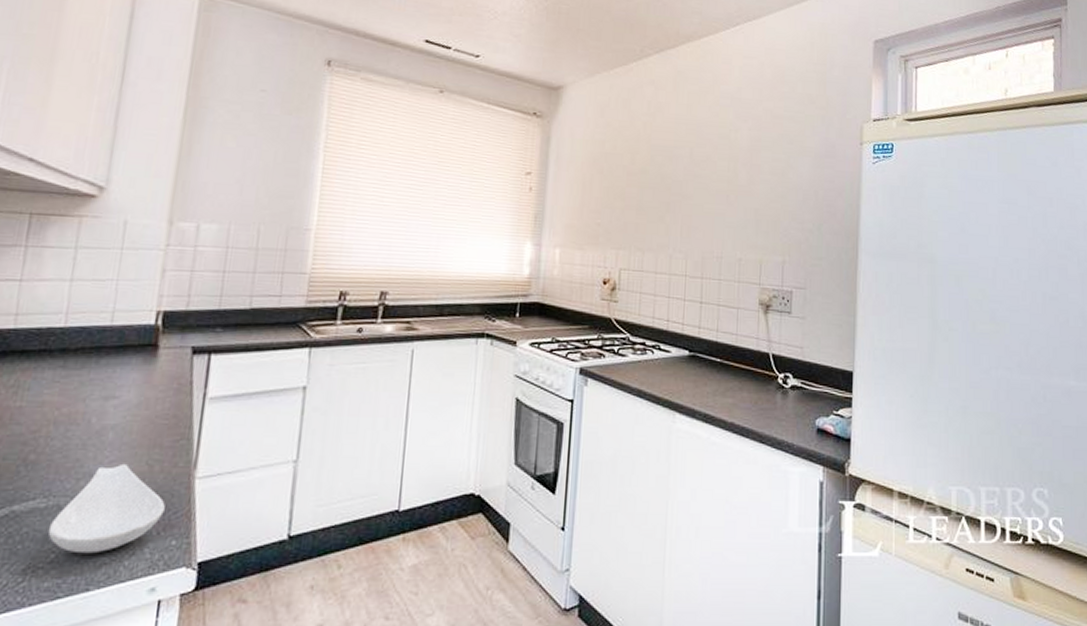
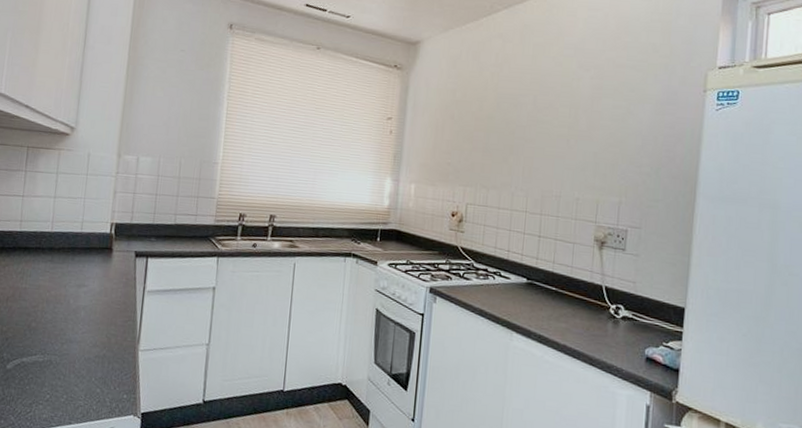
spoon rest: present [47,463,165,554] -> none [44,335,119,398]

